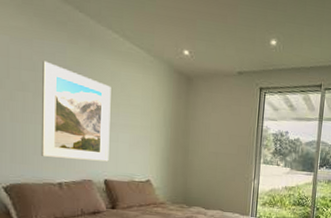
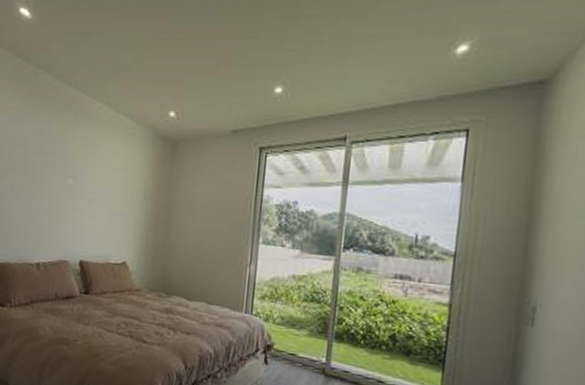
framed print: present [40,61,111,162] -> none [23,138,93,241]

